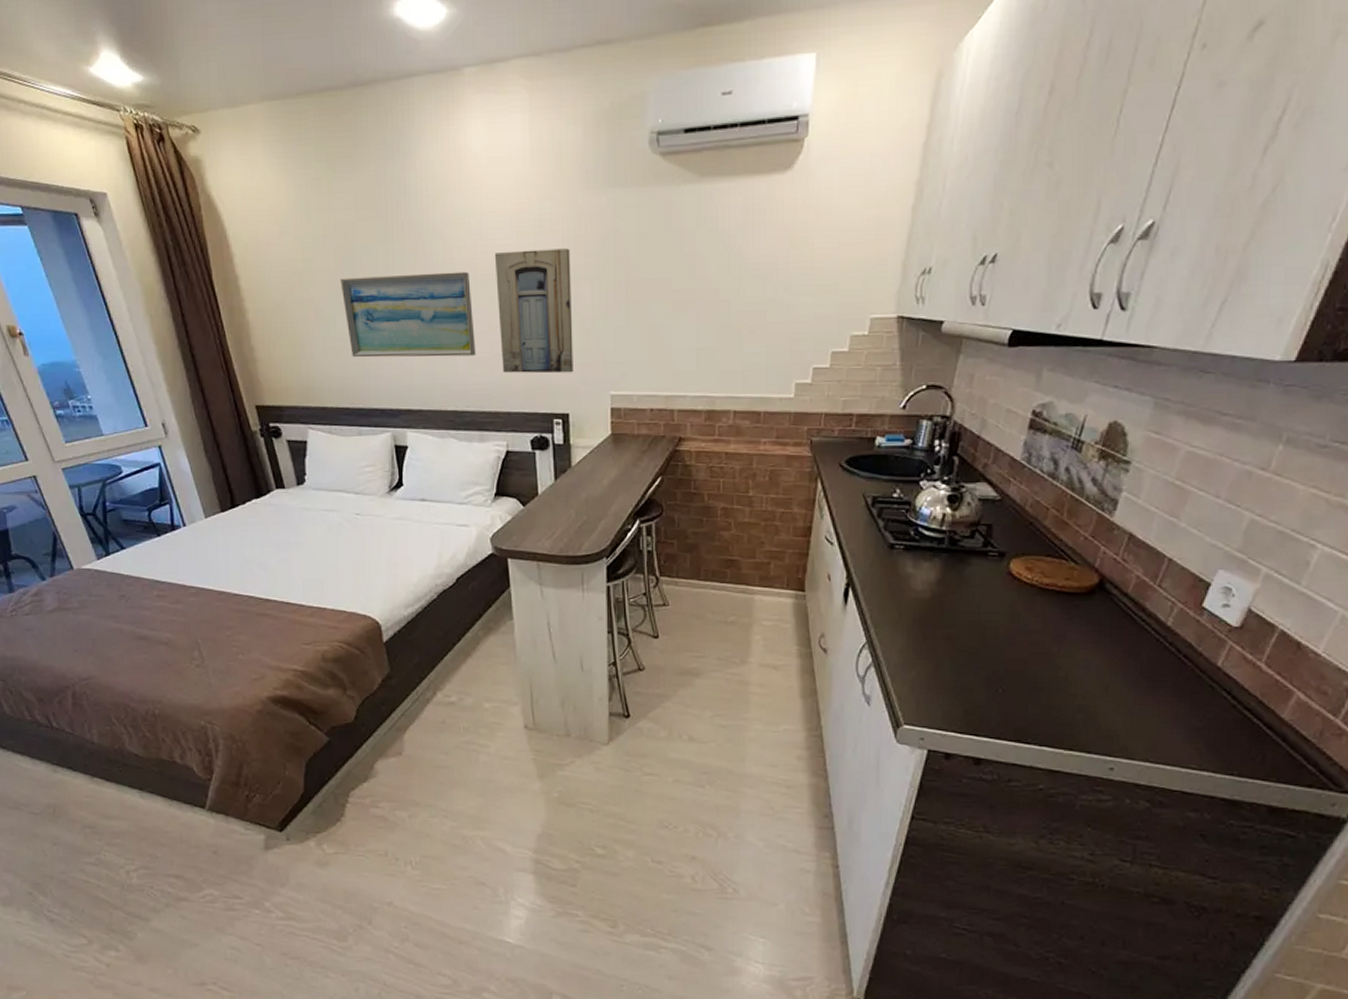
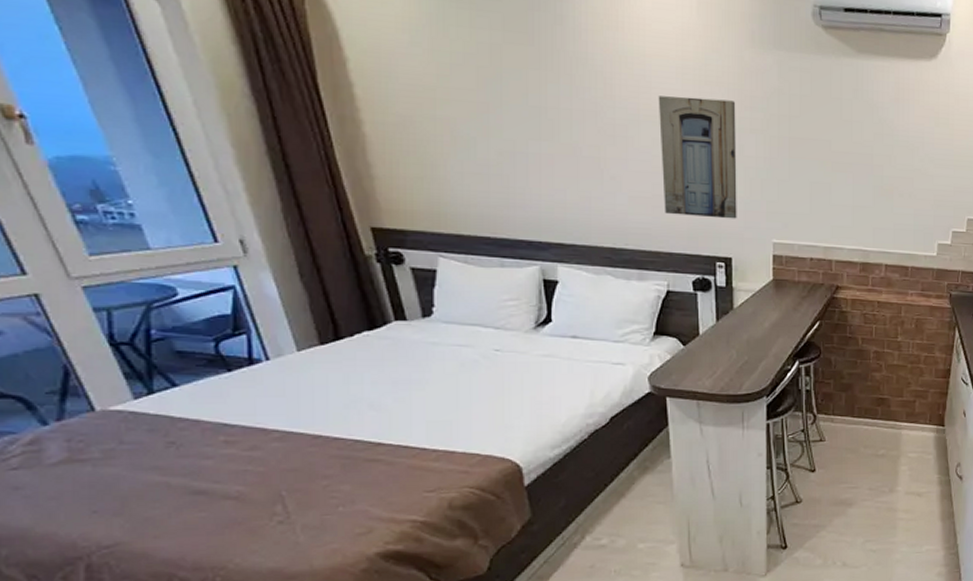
wall art: present [340,271,476,358] -> none [483,100,637,195]

